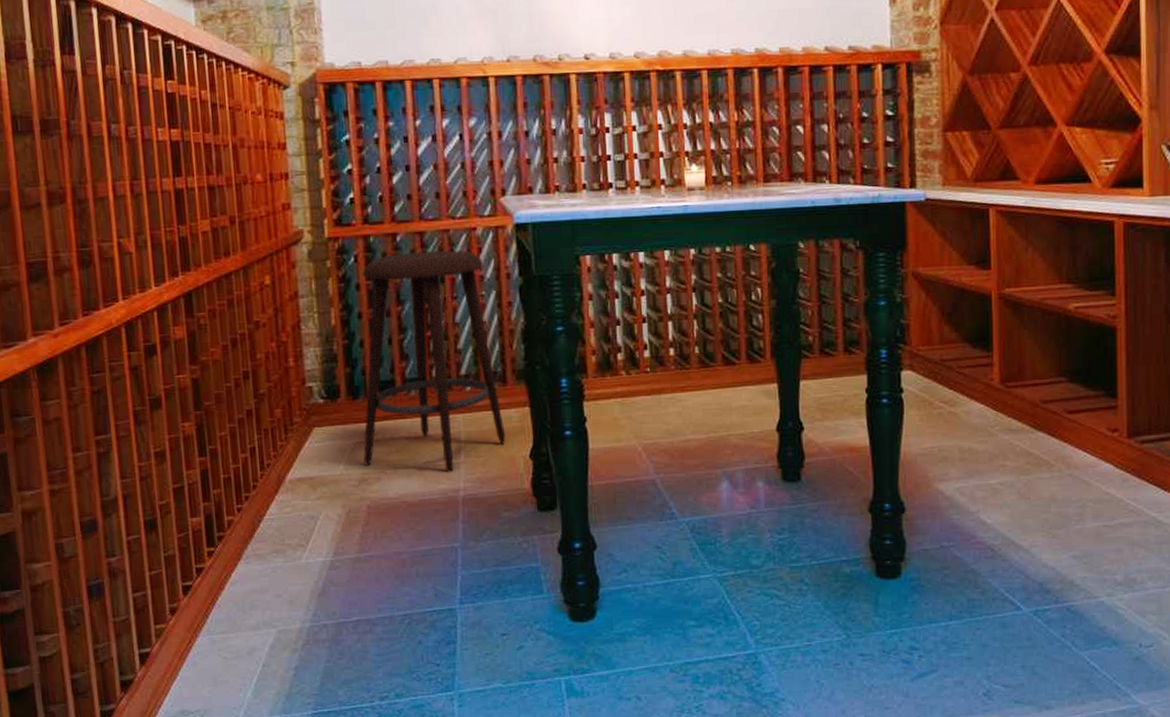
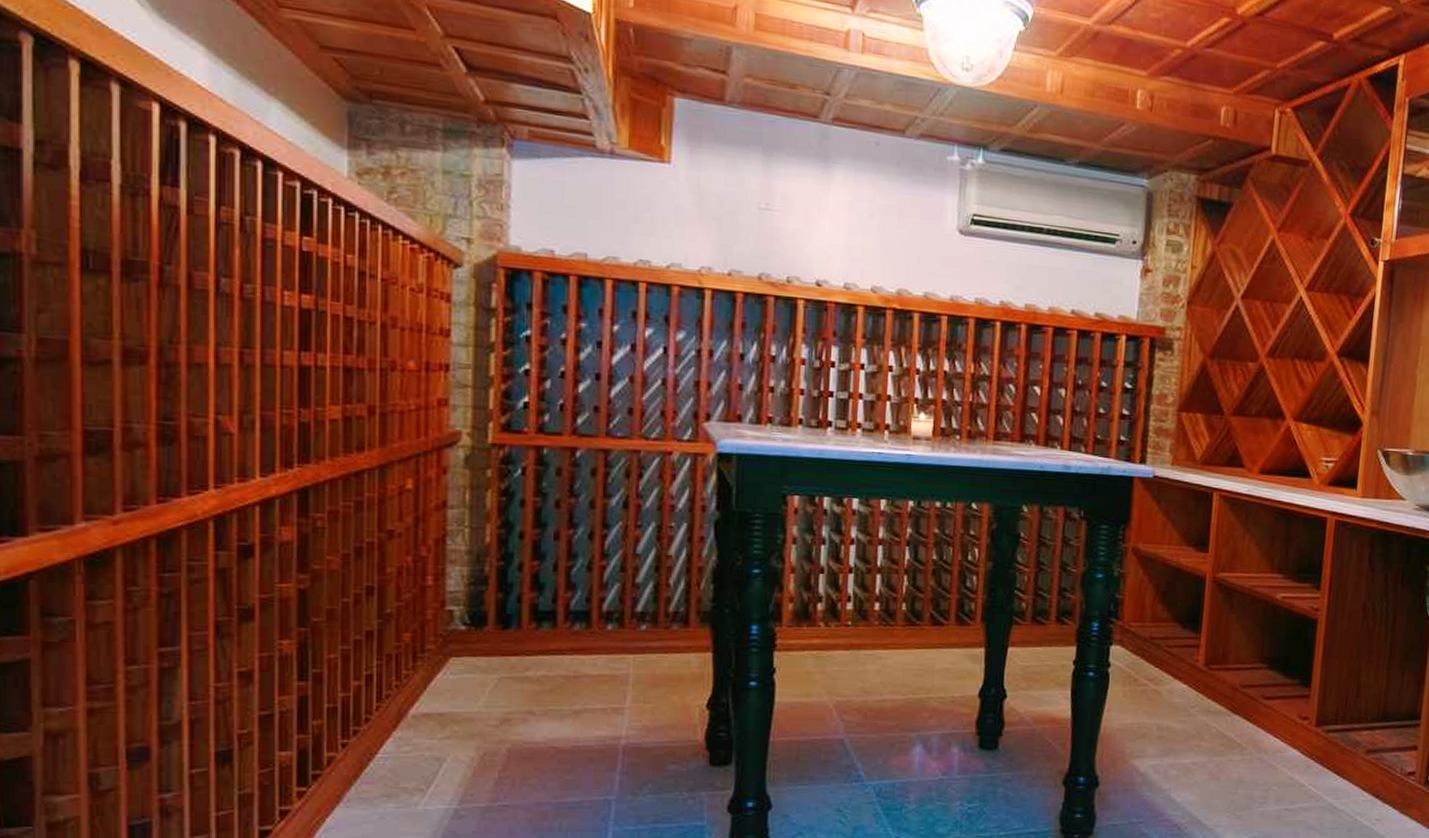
stool: present [363,250,506,473] -> none [509,470,682,718]

